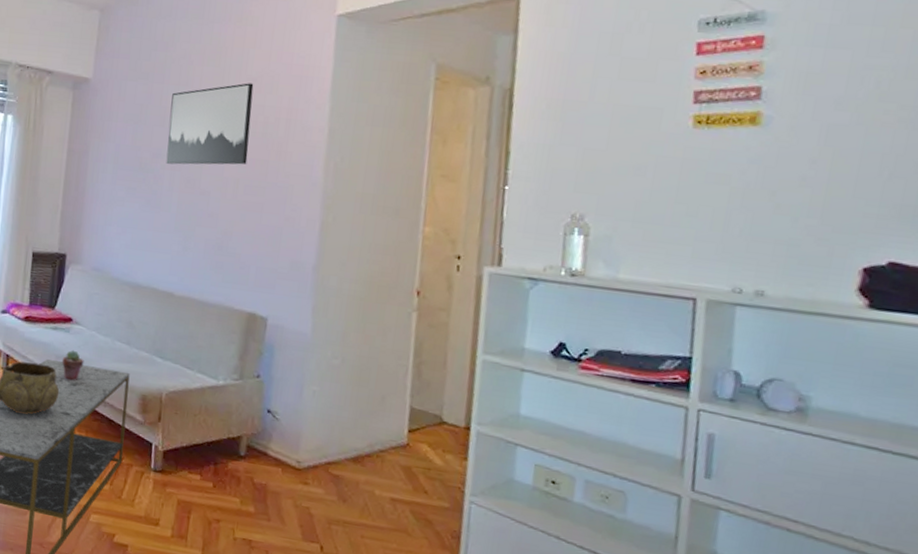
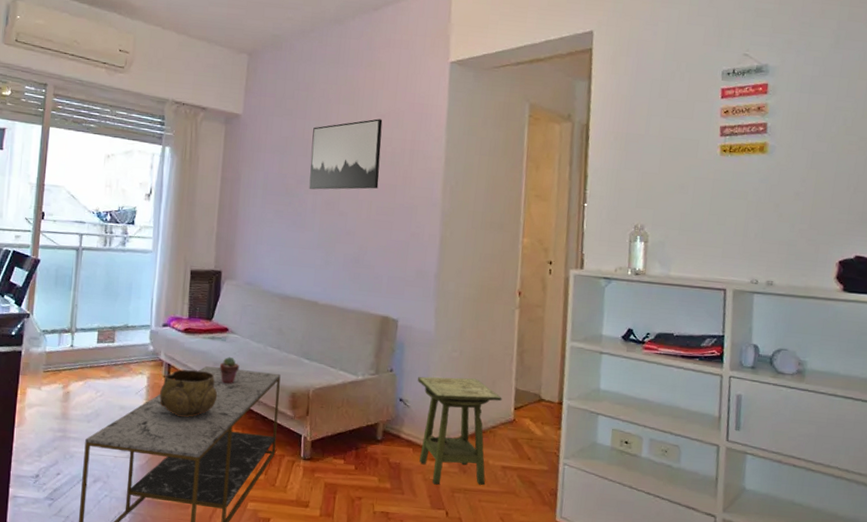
side table: none [289,385,393,519] -> present [418,376,502,485]

